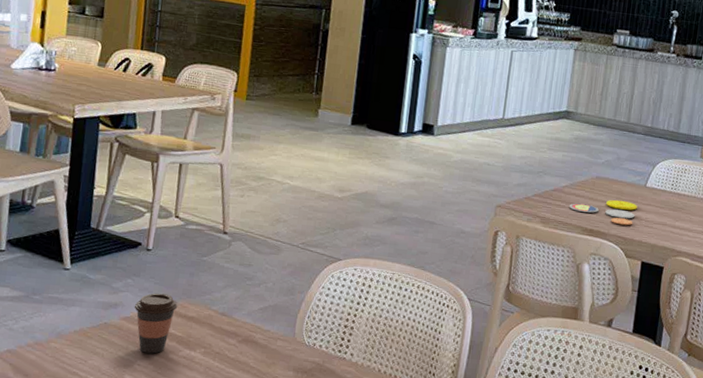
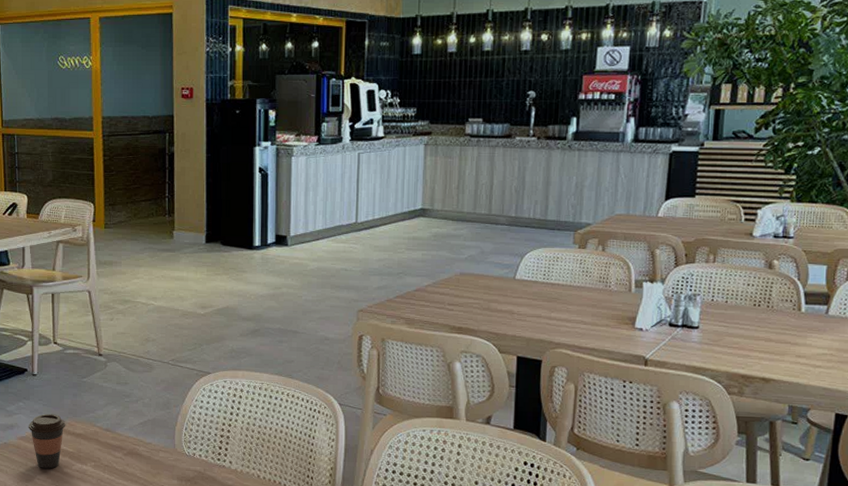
plate: present [569,199,638,226] -> none [434,295,508,321]

